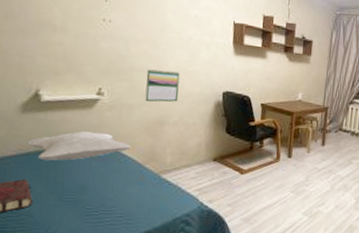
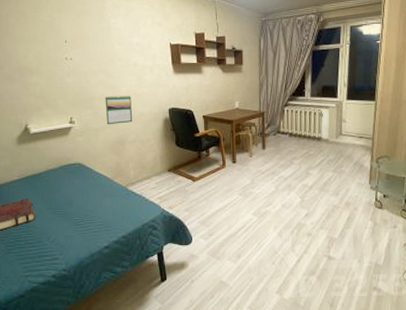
pillow: present [27,131,131,161] -> none [25,155,101,181]

